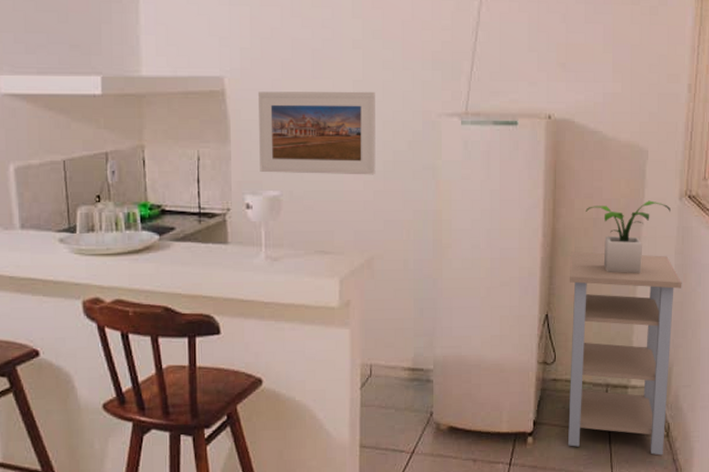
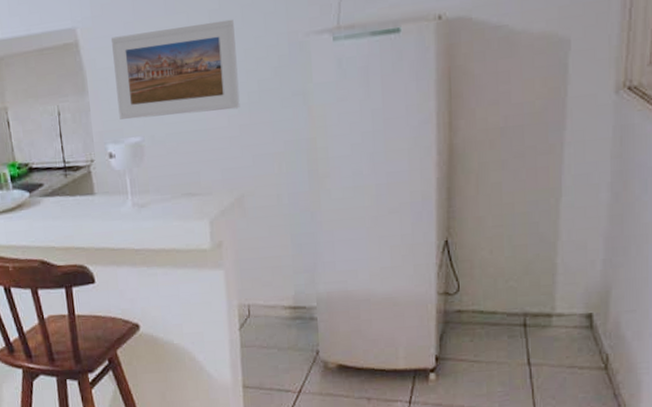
shelving unit: present [568,251,682,456] -> none [472,162,622,390]
potted plant: present [585,200,670,274] -> none [489,98,603,188]

